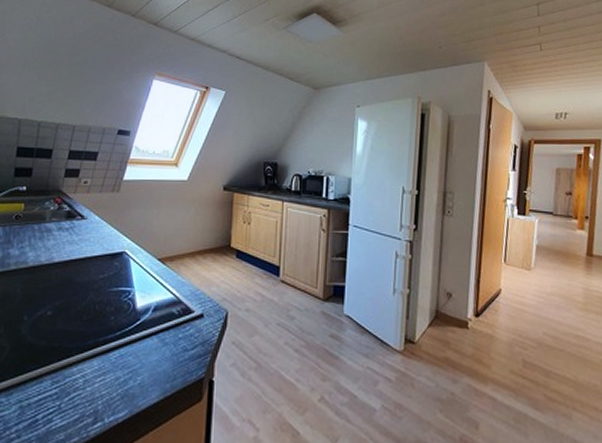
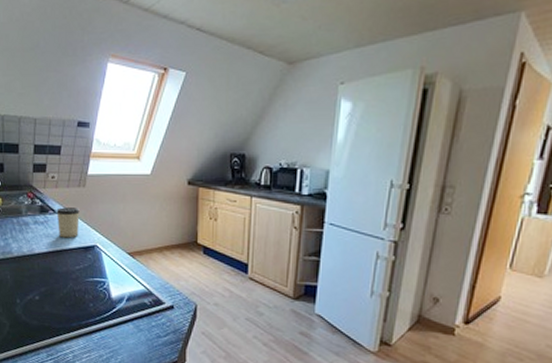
cup: none [84,213,111,245] -> present [56,207,80,238]

